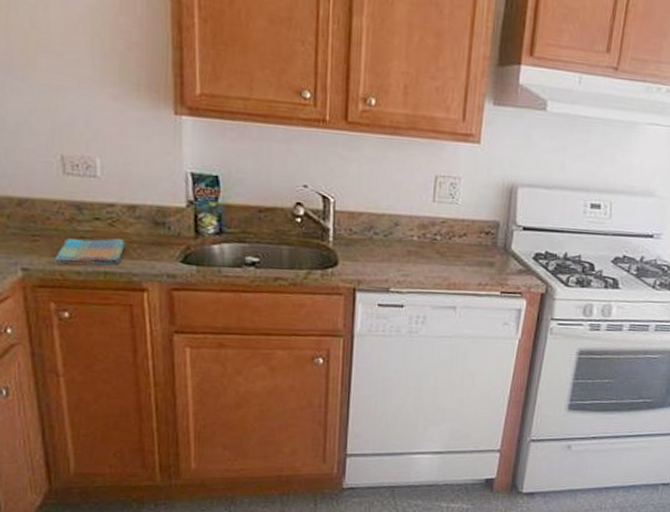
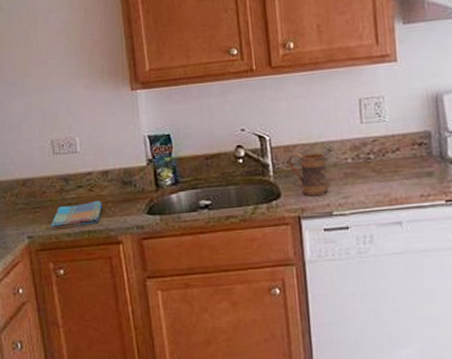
mug: none [350,220,392,270] -> present [288,152,329,197]

